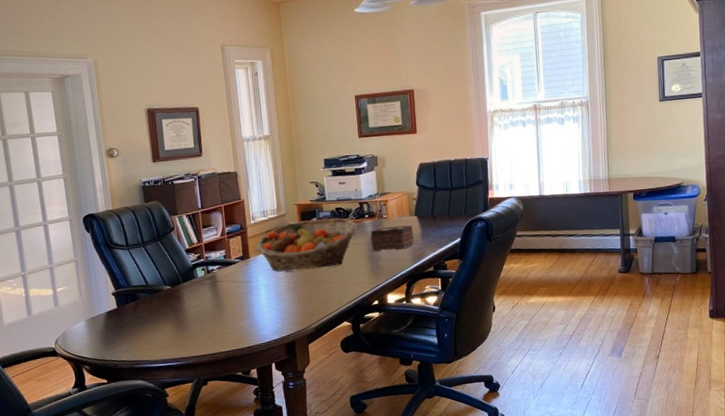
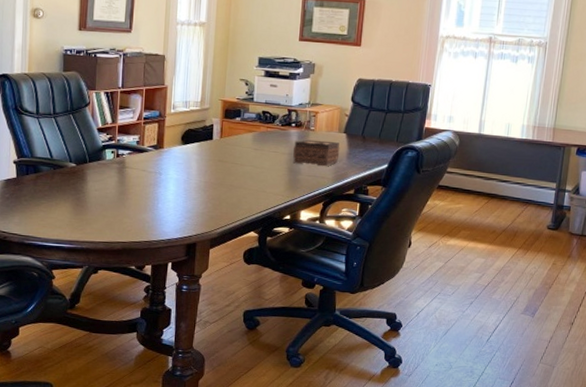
fruit basket: present [256,218,358,271] -> none [172,118,282,172]

